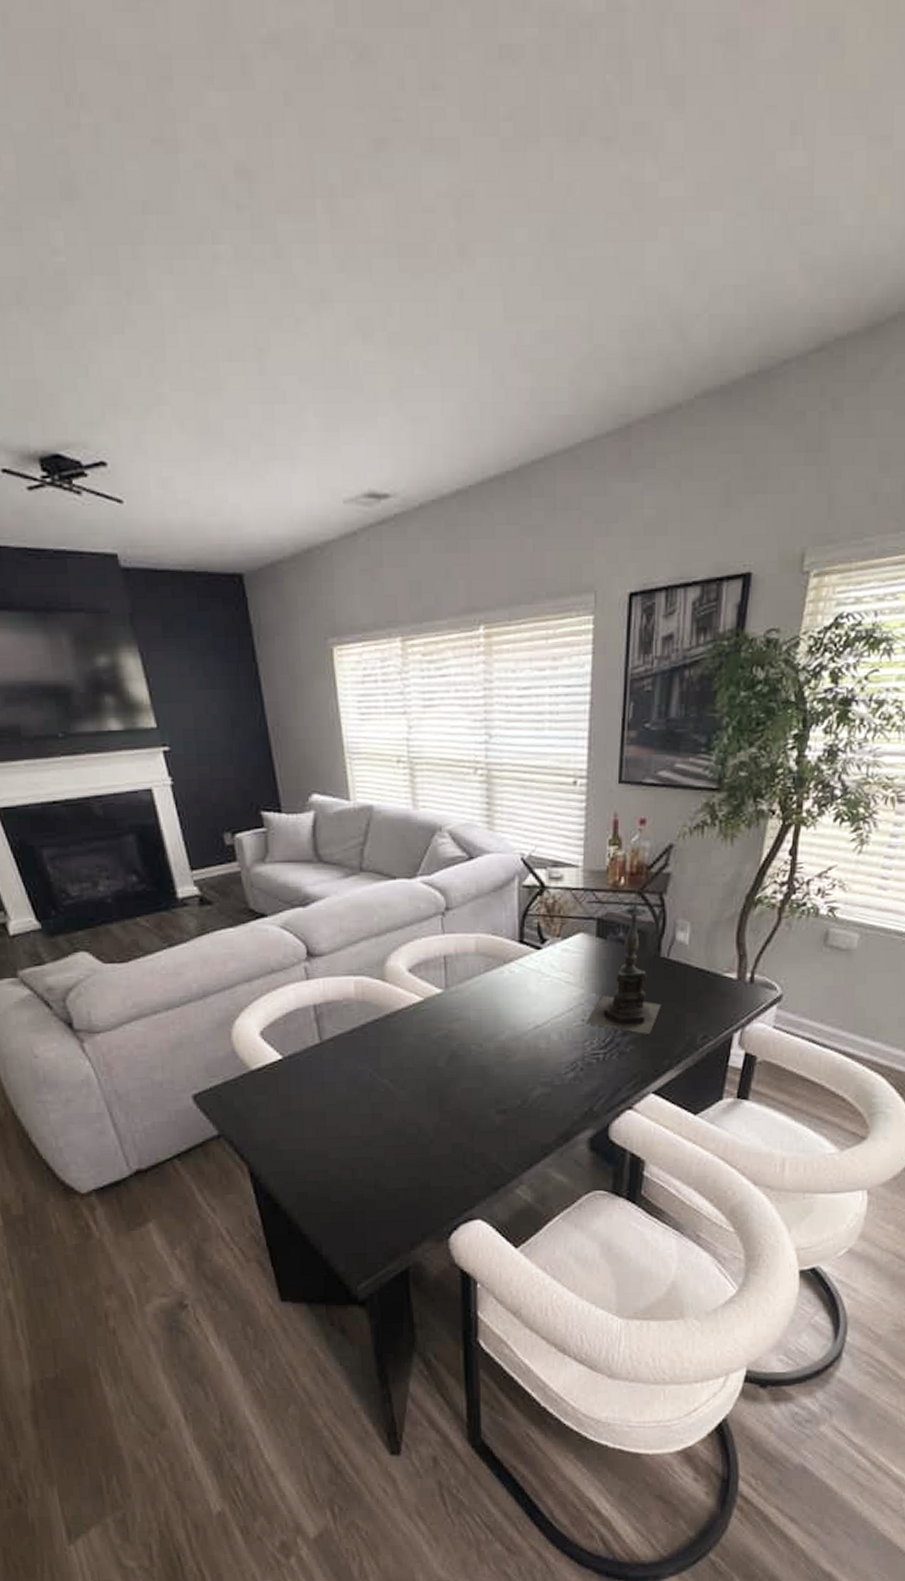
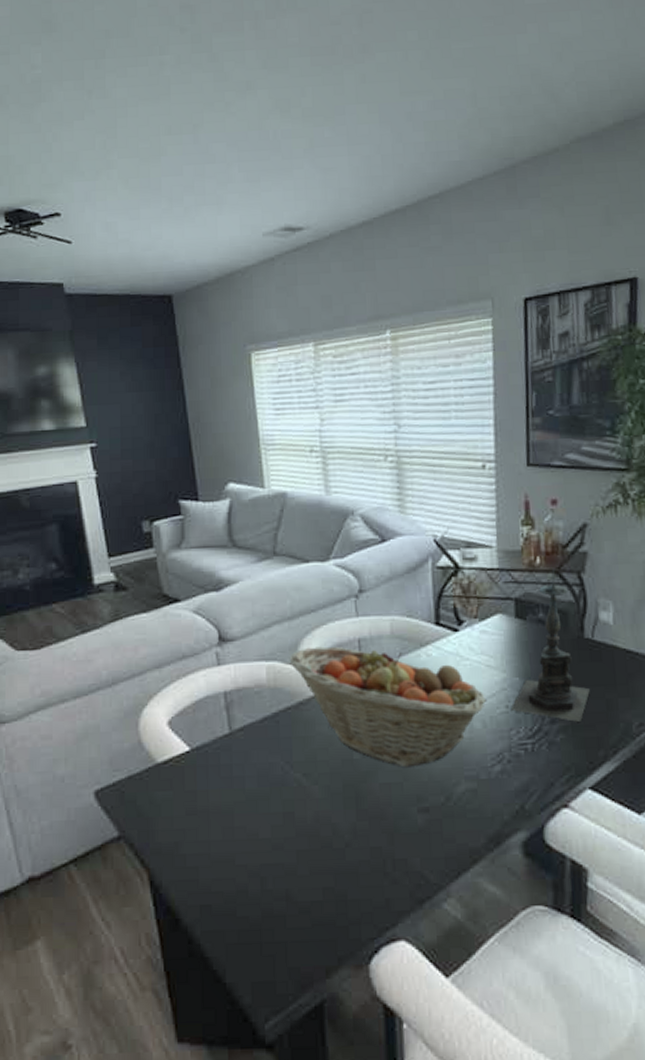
fruit basket: none [376,962,565,1075] -> present [289,646,487,768]

